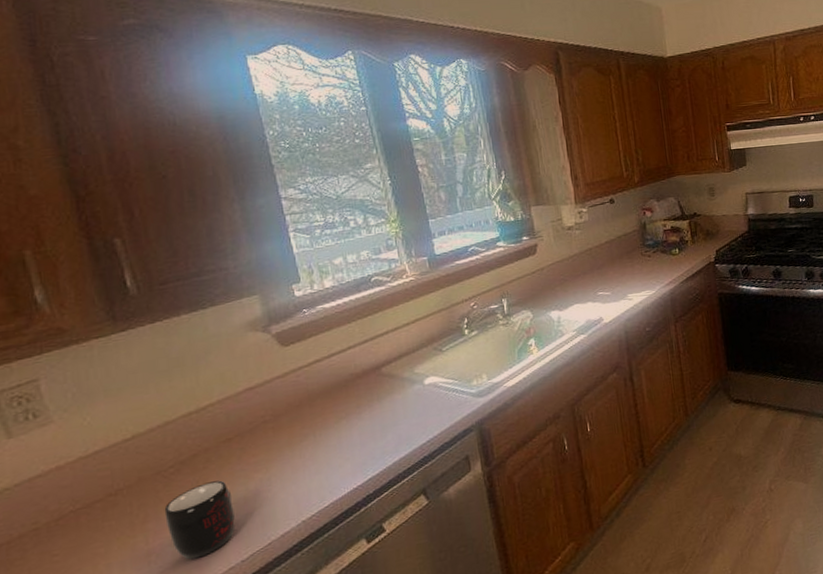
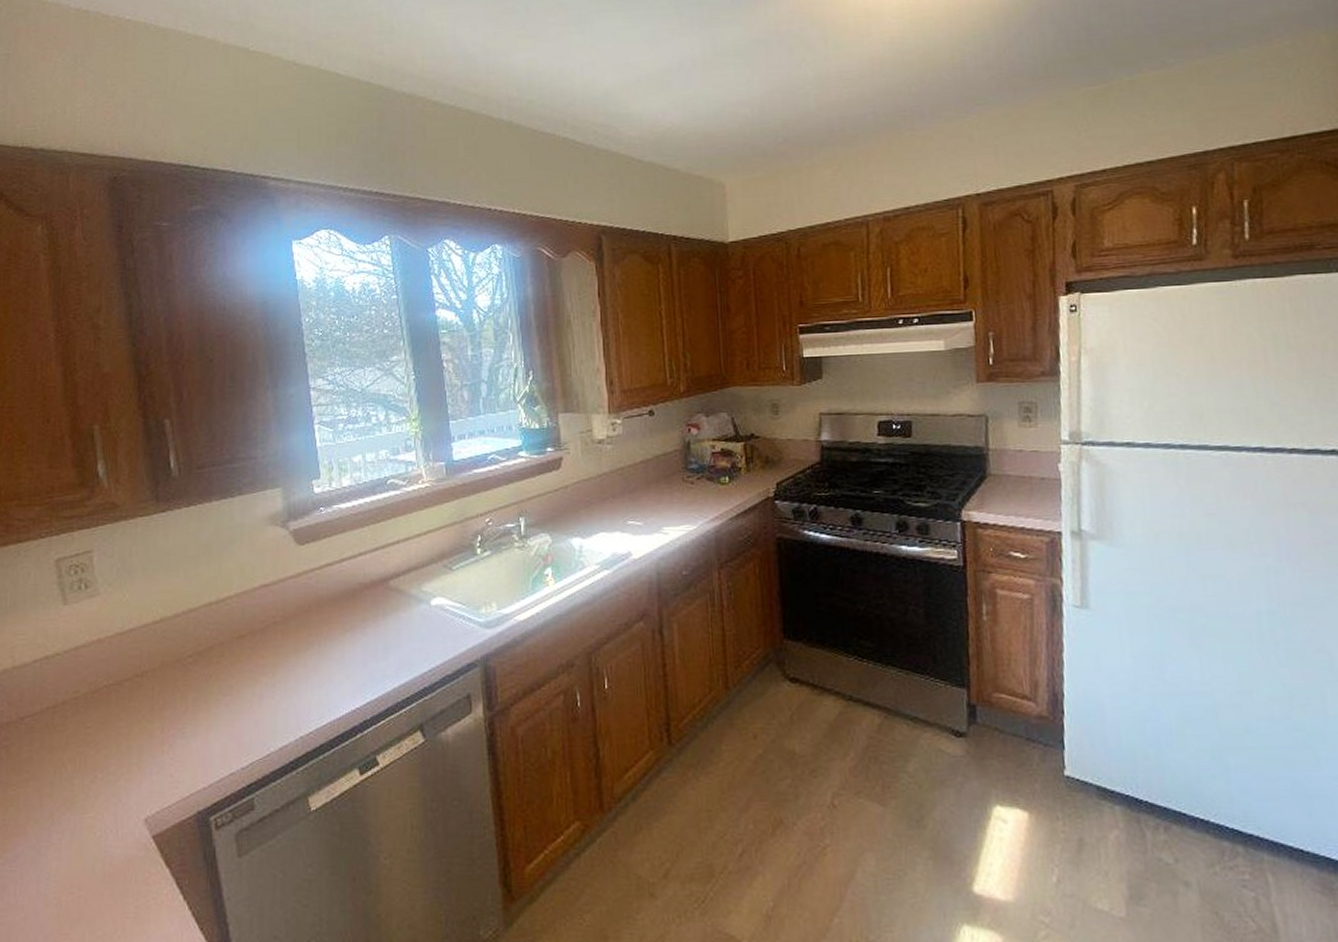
mug: present [164,480,236,560] -> none [180,678,241,757]

